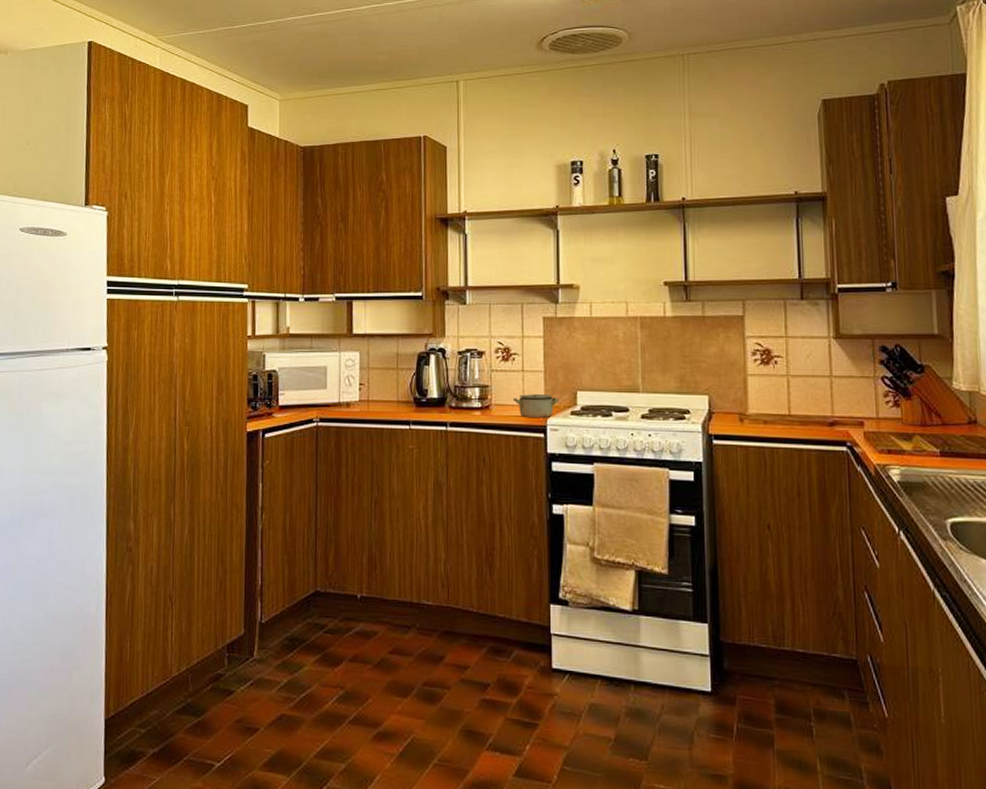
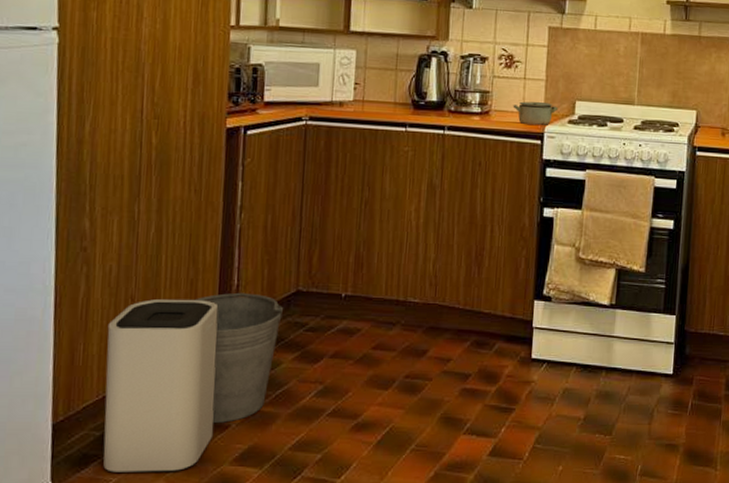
trash can: none [148,598,245,774] -> present [103,299,219,472]
bucket: none [223,592,304,726] -> present [194,292,284,424]

